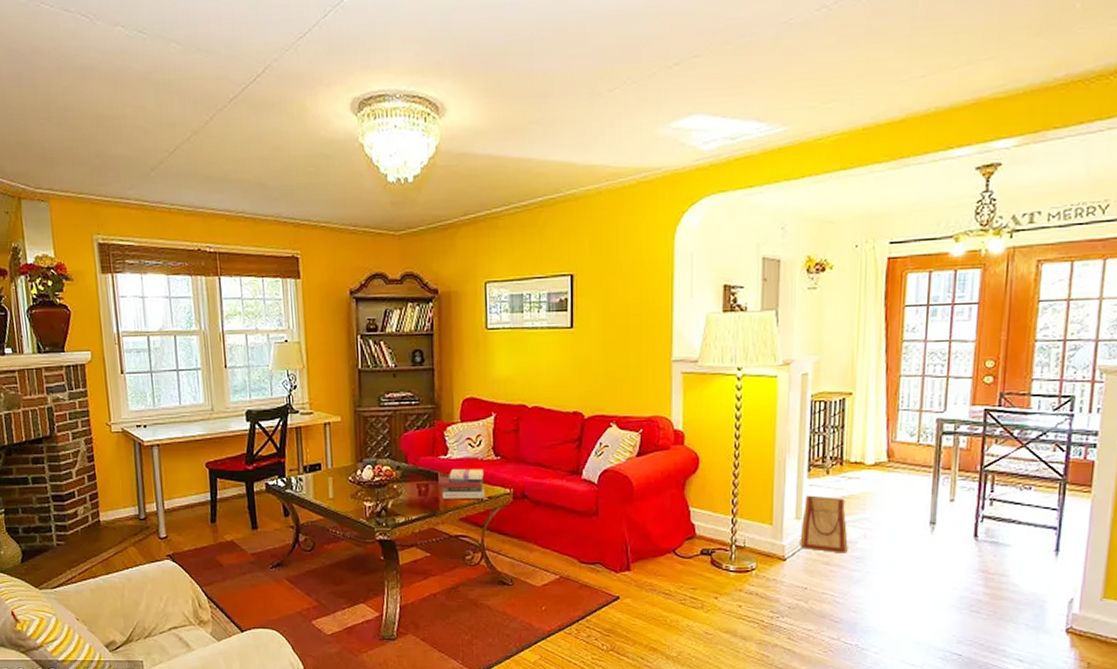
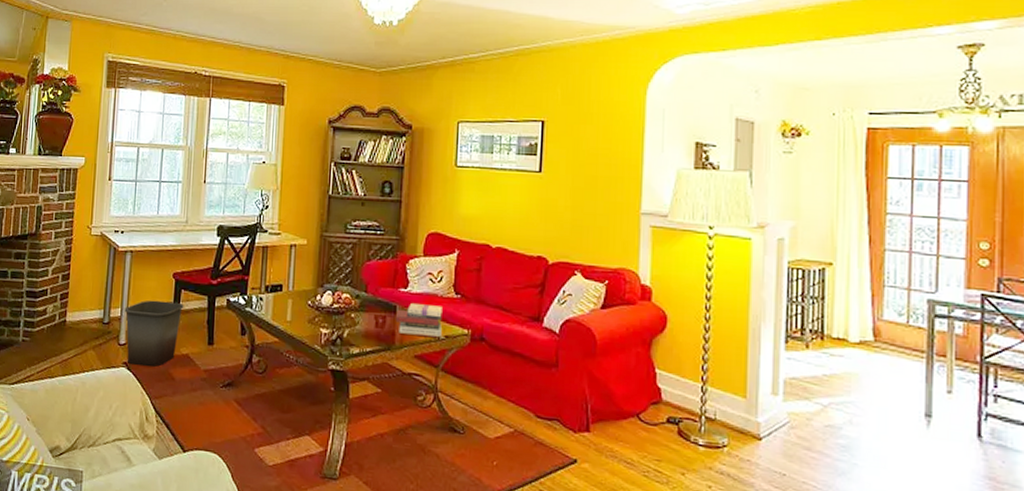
waste bin: none [160,491,222,556] -> present [124,300,184,367]
shopping bag: present [800,495,848,553] -> none [777,369,832,440]

